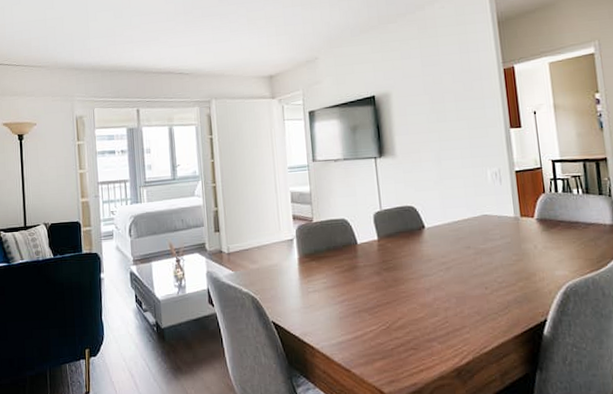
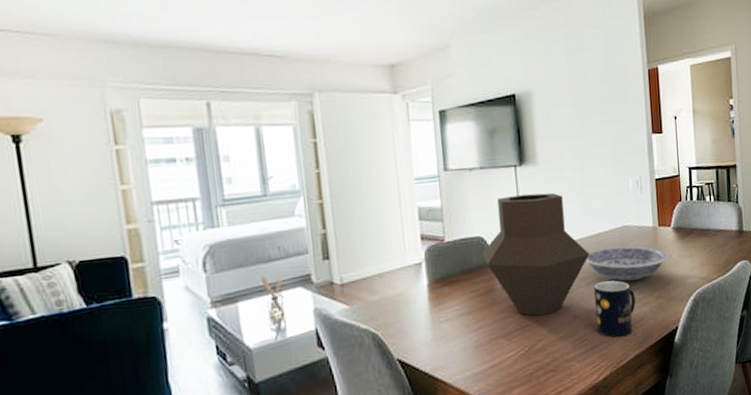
vase: none [346,182,448,296] -> present [482,192,590,317]
bowl: none [444,234,533,269] -> present [585,246,669,281]
mug: none [453,266,499,324] -> present [593,280,636,338]

